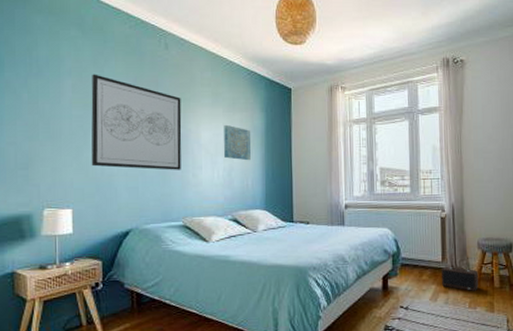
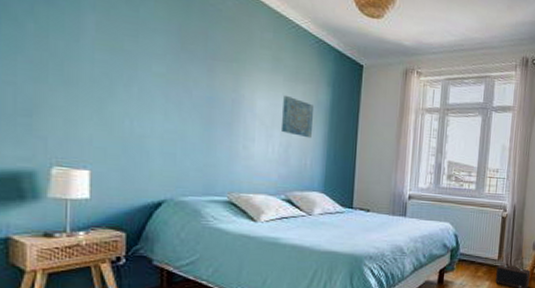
wall art: present [91,74,182,170] -> none [117,12,235,140]

